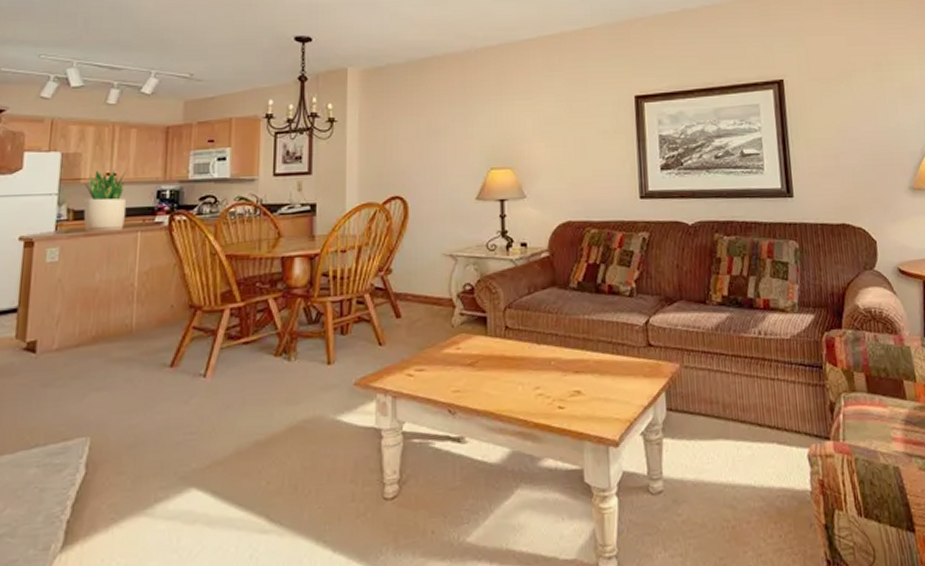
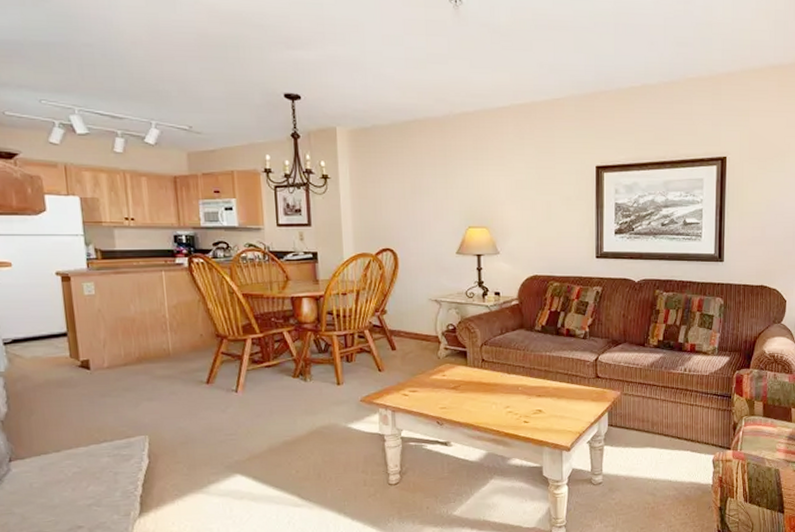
planter: present [83,169,128,232] -> none [106,215,149,270]

